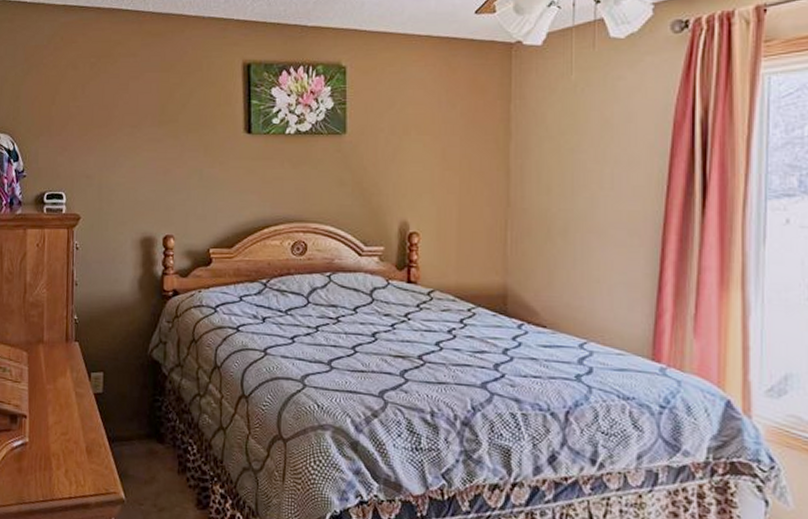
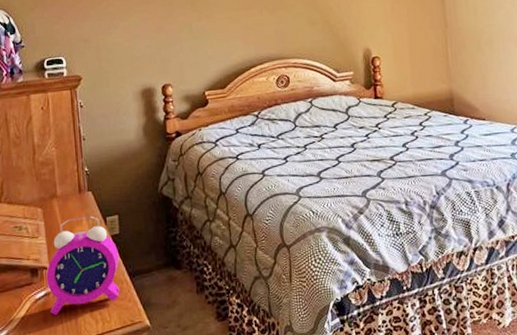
alarm clock: none [25,368,100,469] -> present [46,216,119,316]

